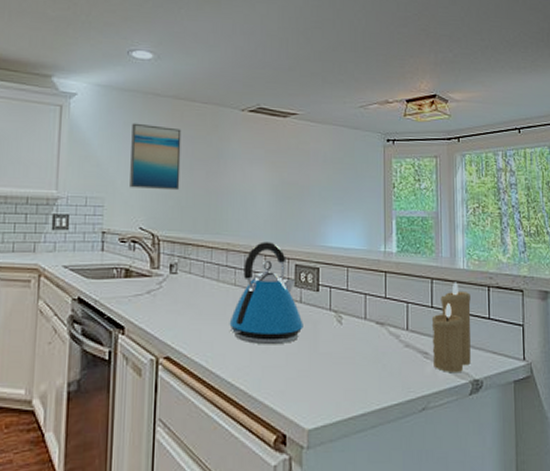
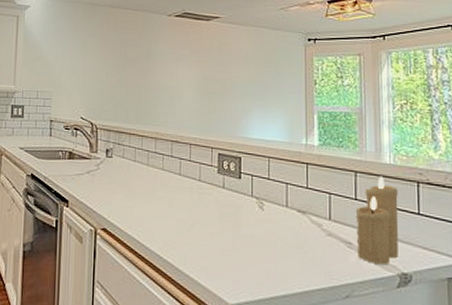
wall art: present [130,123,182,191] -> none [72,29,116,86]
kettle: present [229,242,303,345] -> none [158,132,226,225]

